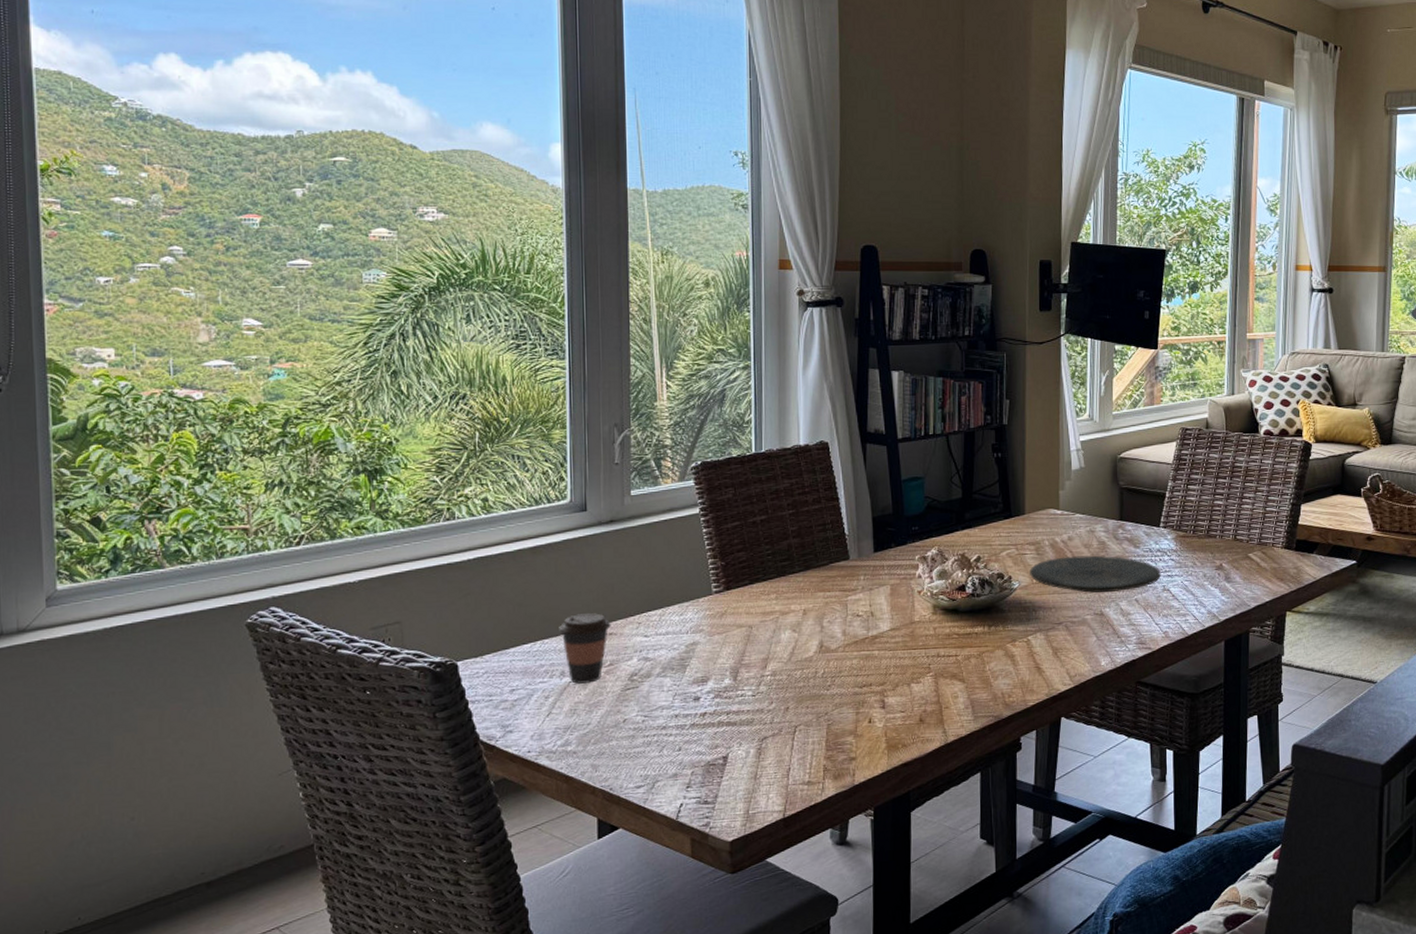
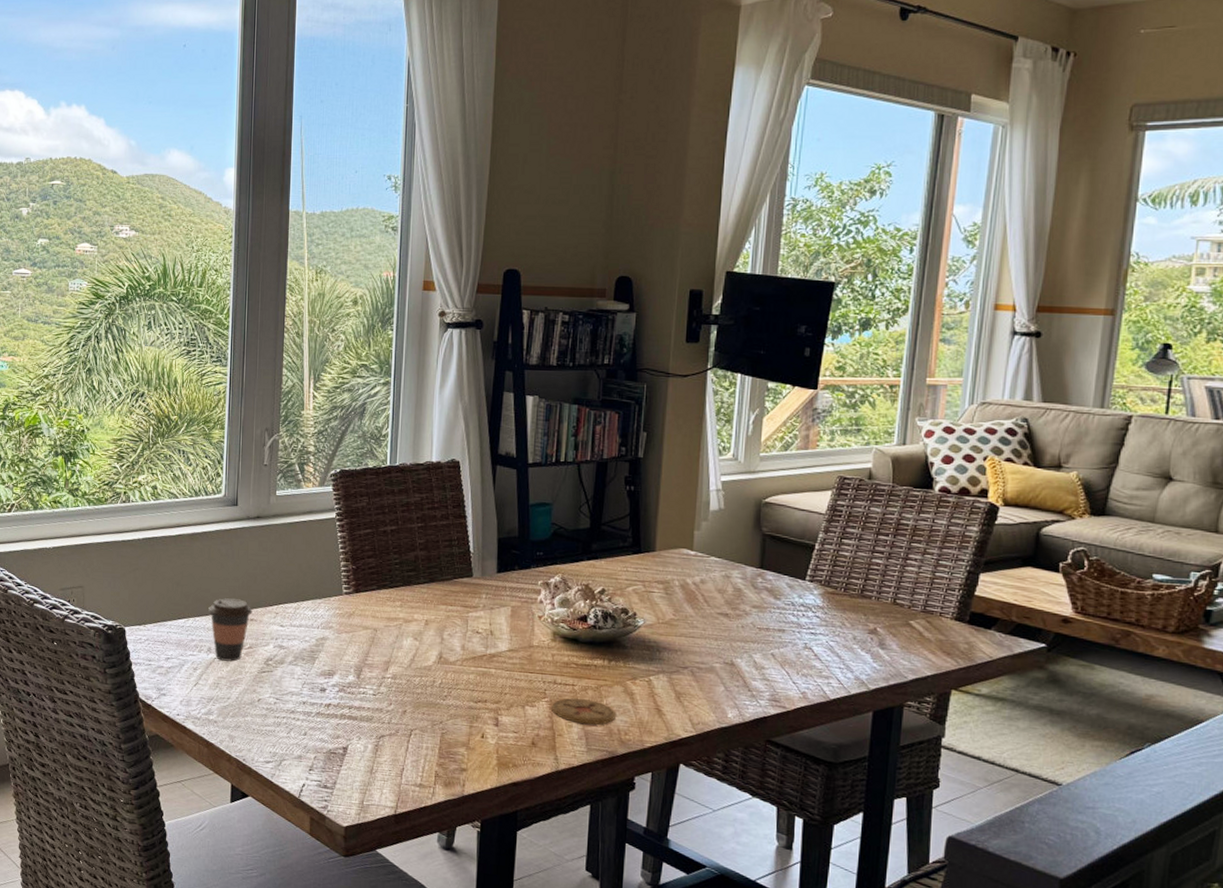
coaster: none [937,668,999,693] -> present [551,698,616,725]
plate: present [1030,555,1161,593] -> none [656,599,803,643]

